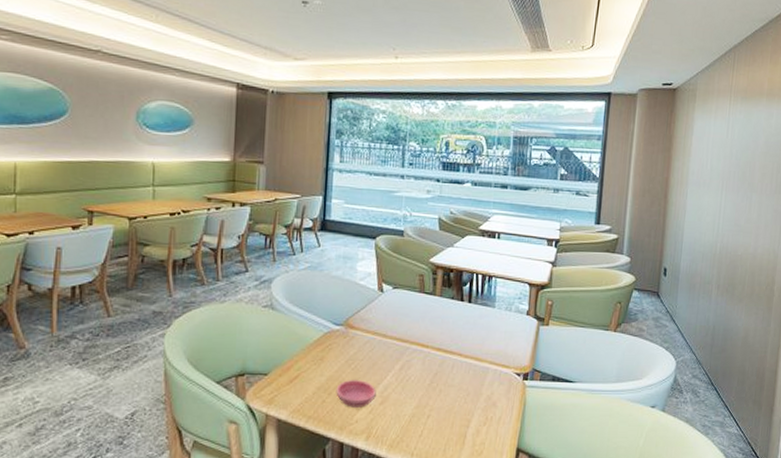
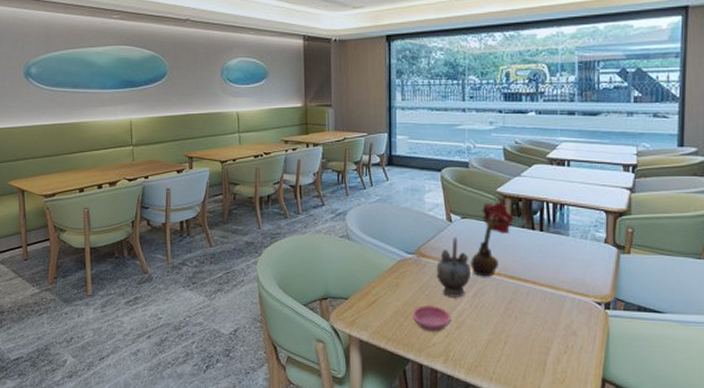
teapot: none [364,308,399,371] -> present [436,237,471,298]
flower: none [399,272,445,350] -> present [471,201,514,277]

